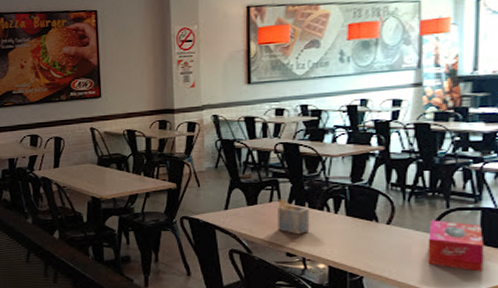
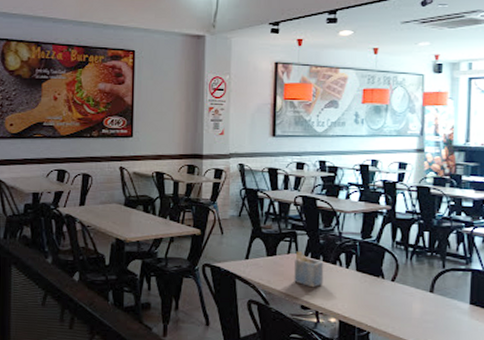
tissue box: present [427,220,485,272] -> none [426,279,474,331]

